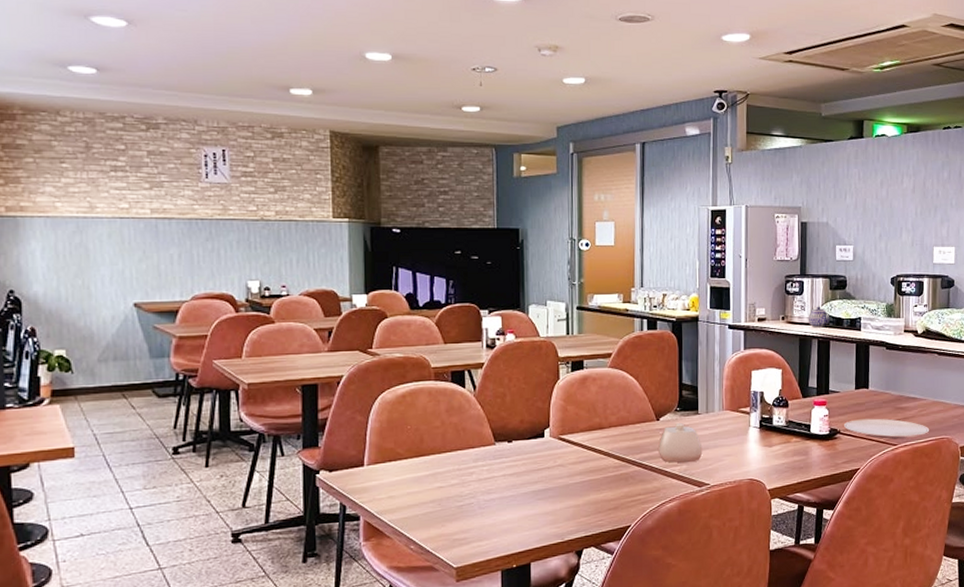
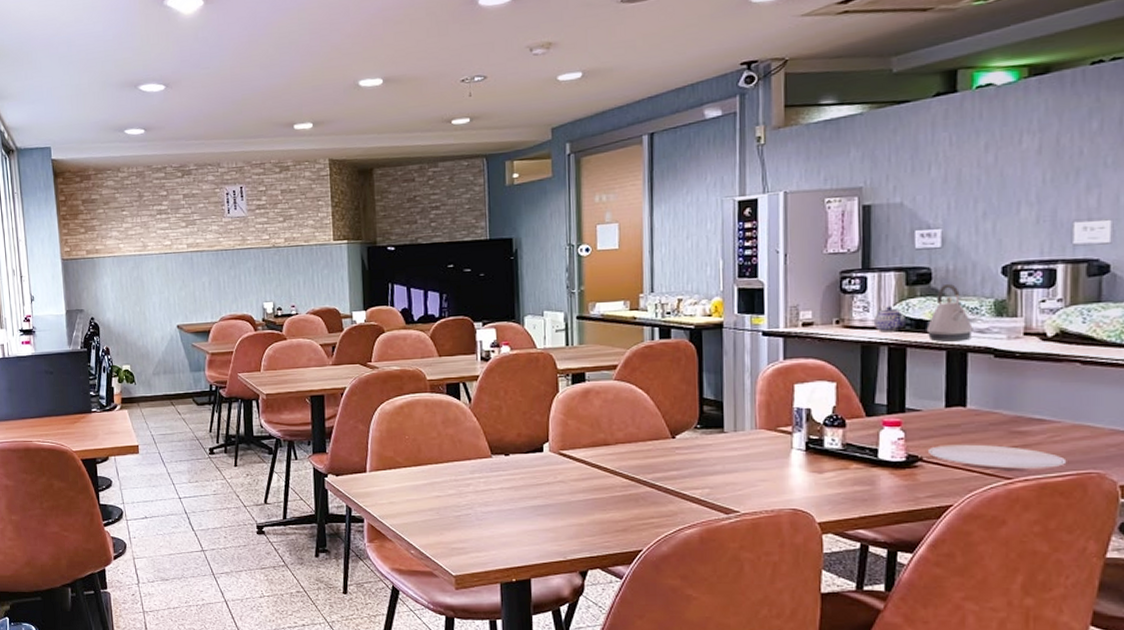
sugar bowl: present [657,423,703,463] -> none [673,442,730,485]
kettle: none [843,289,873,336] -> present [926,283,973,342]

